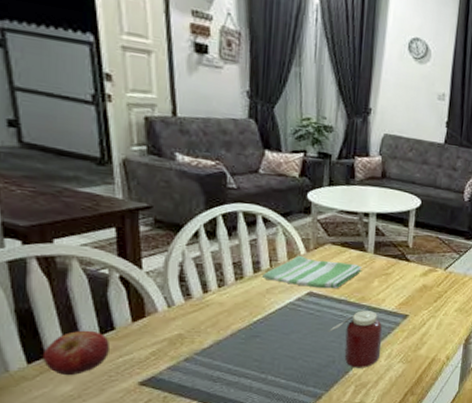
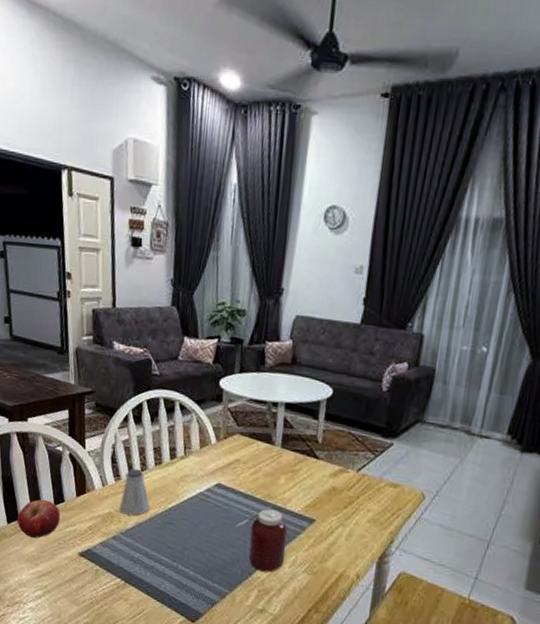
saltshaker: none [191,286,230,334] -> present [119,468,150,516]
dish towel: present [262,255,363,289] -> none [177,444,270,483]

